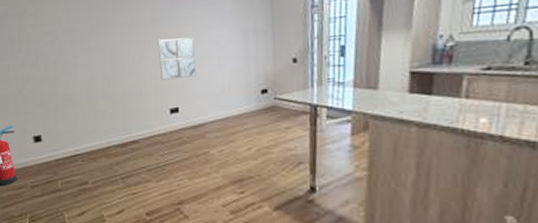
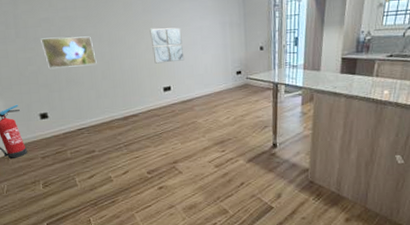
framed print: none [42,49,97,87] -> present [40,36,97,69]

